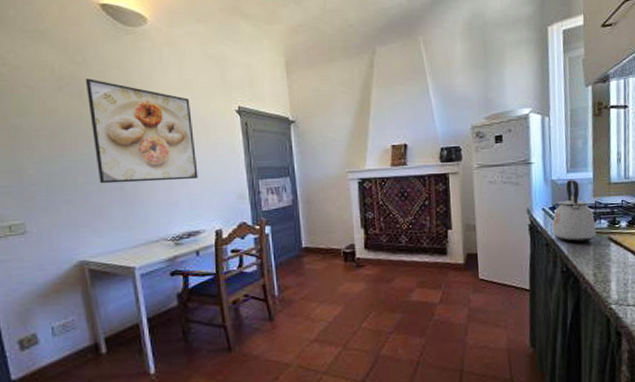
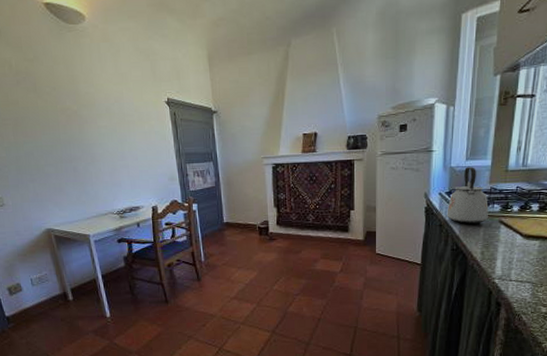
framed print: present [85,78,198,184] -> none [37,73,136,166]

